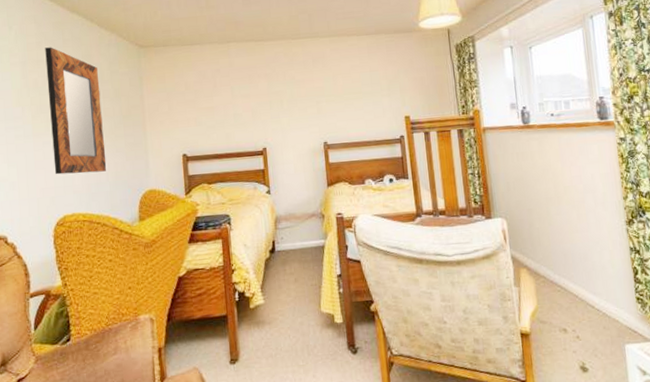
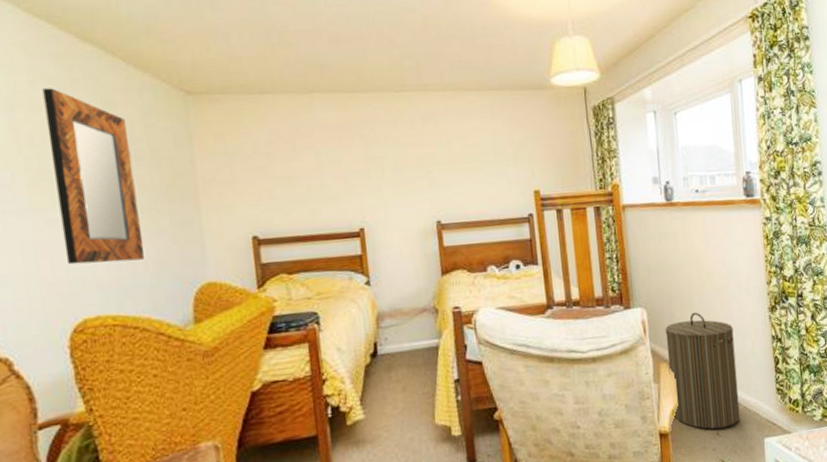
laundry hamper: none [524,223,600,333] -> present [665,312,740,430]

